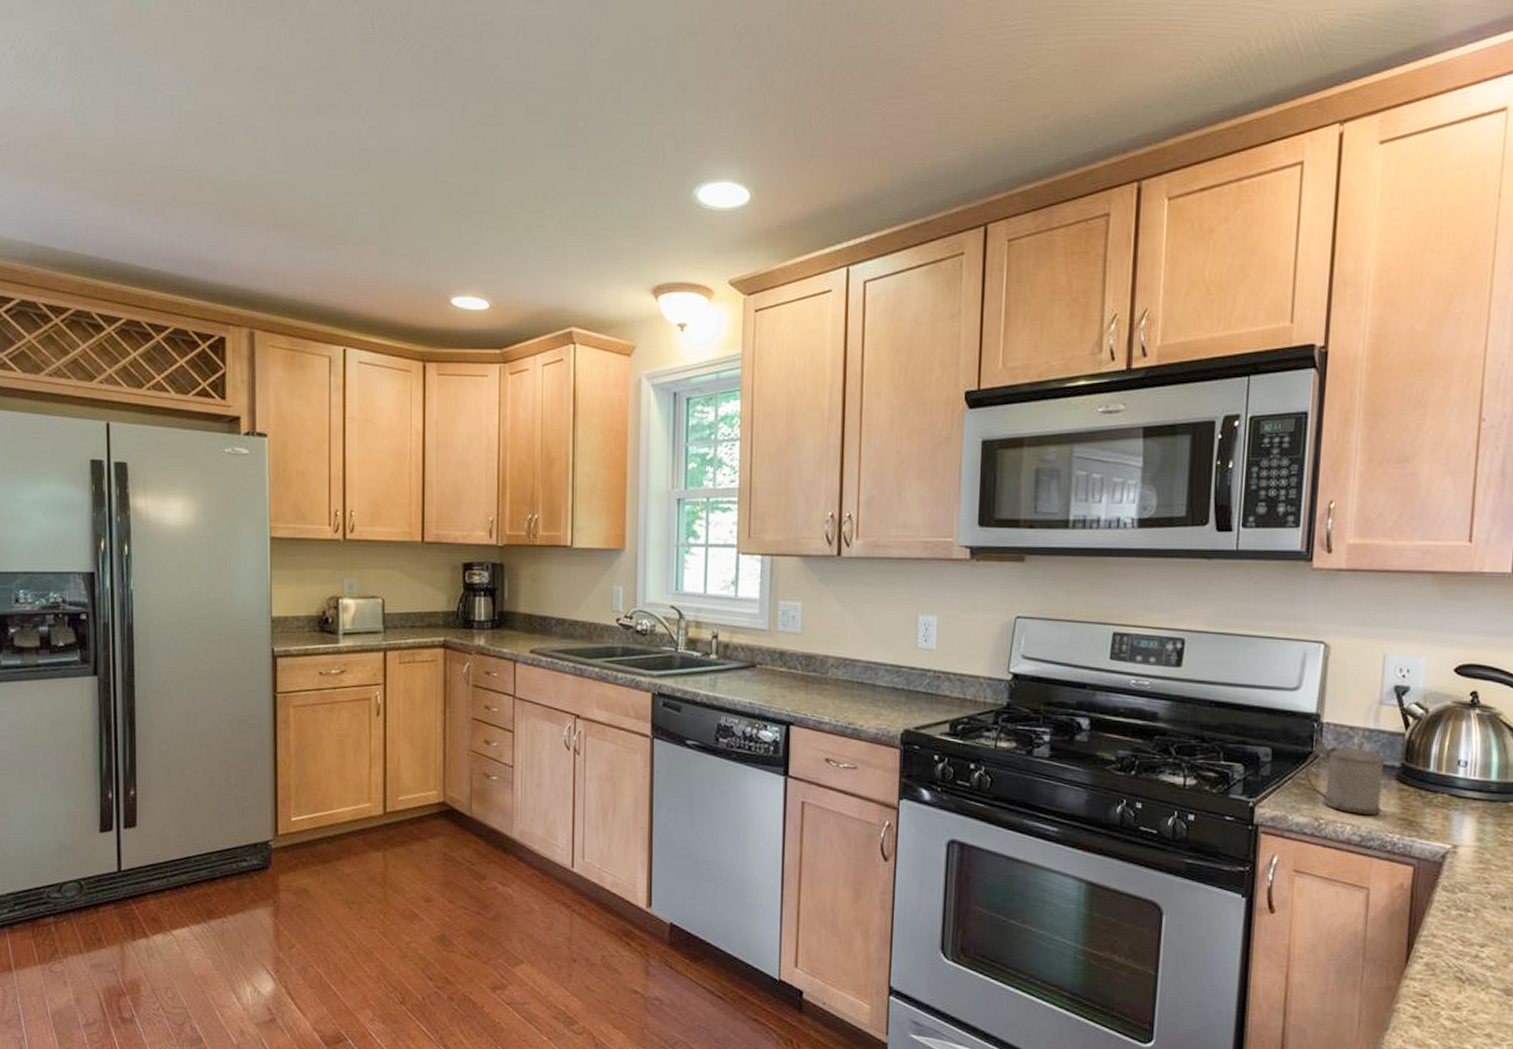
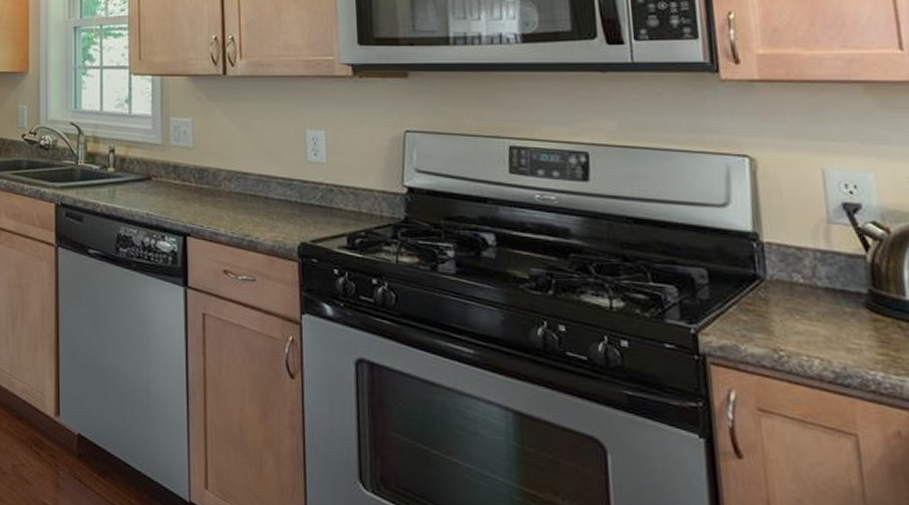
beer stein: present [1304,734,1385,815] -> none [750,255,855,348]

